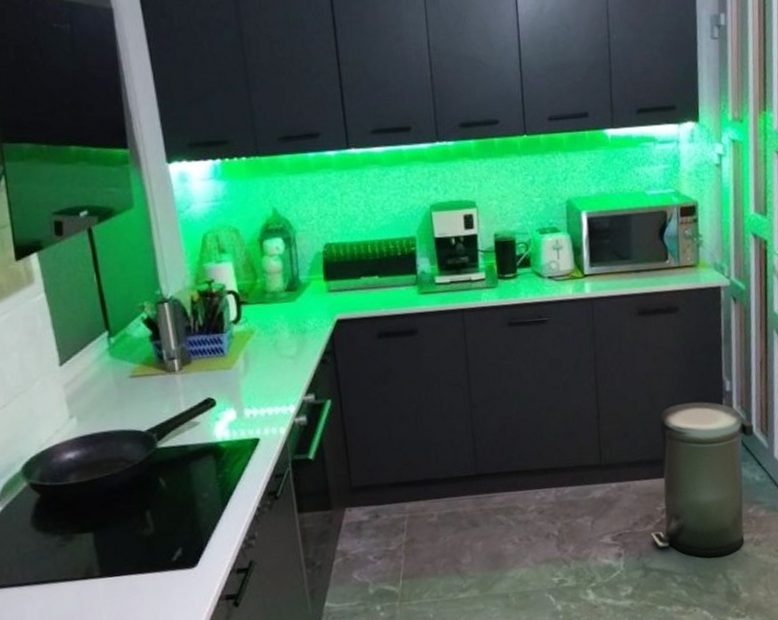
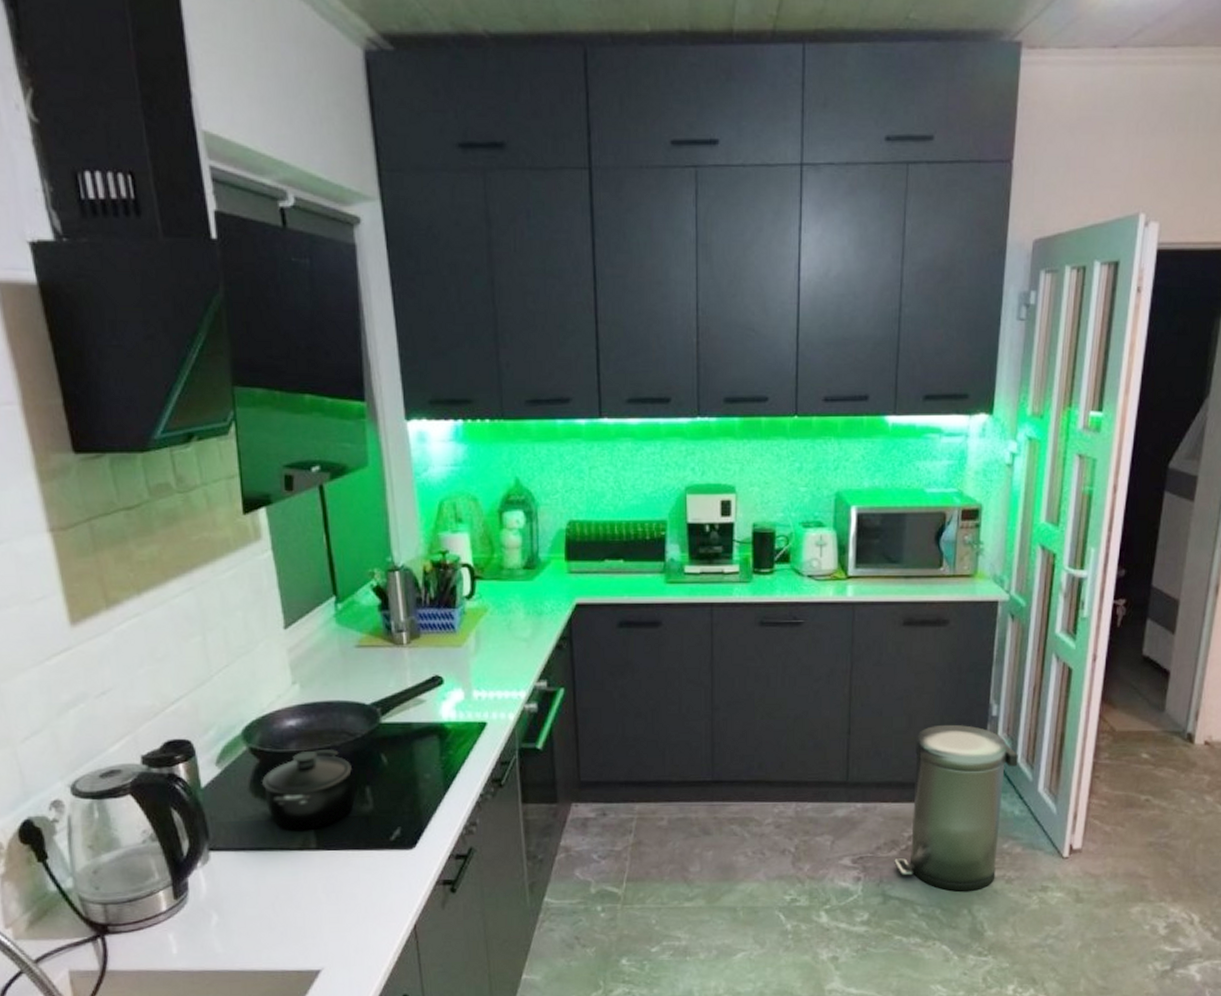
saucepan: none [43,478,135,561] -> present [262,749,355,831]

